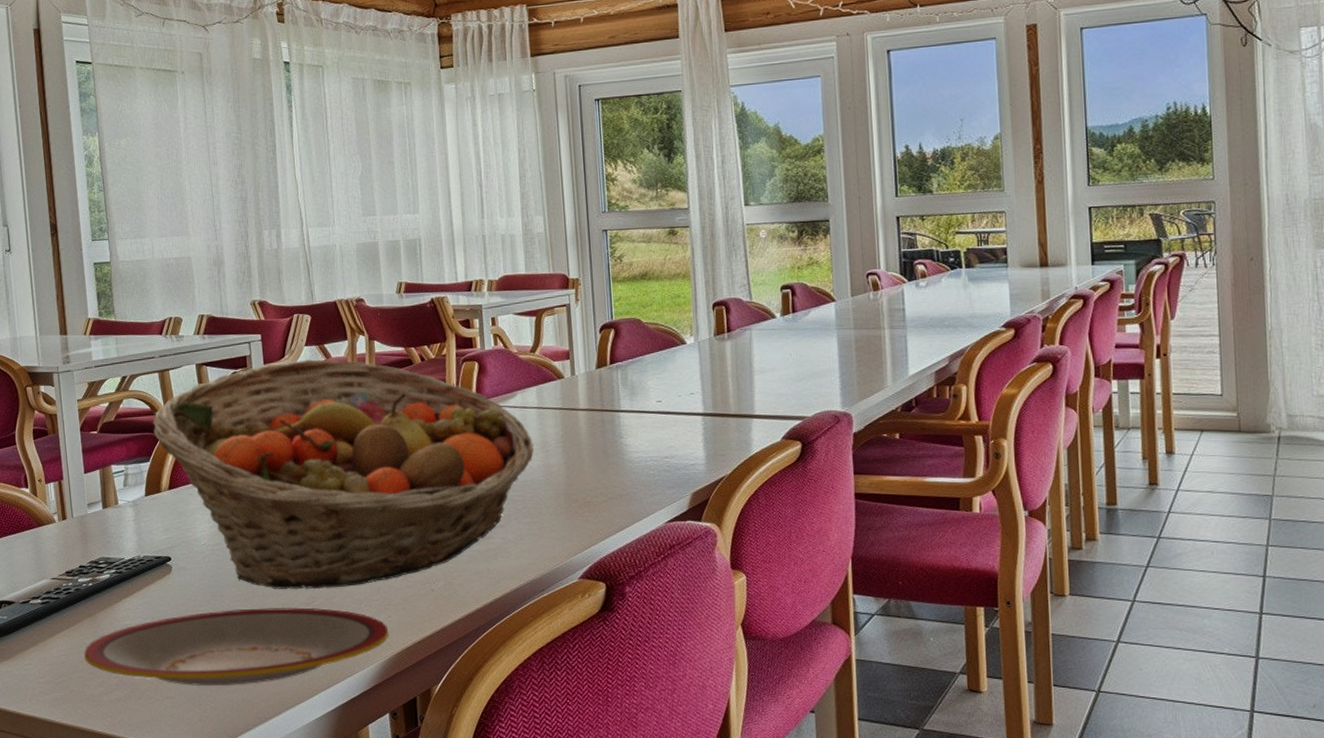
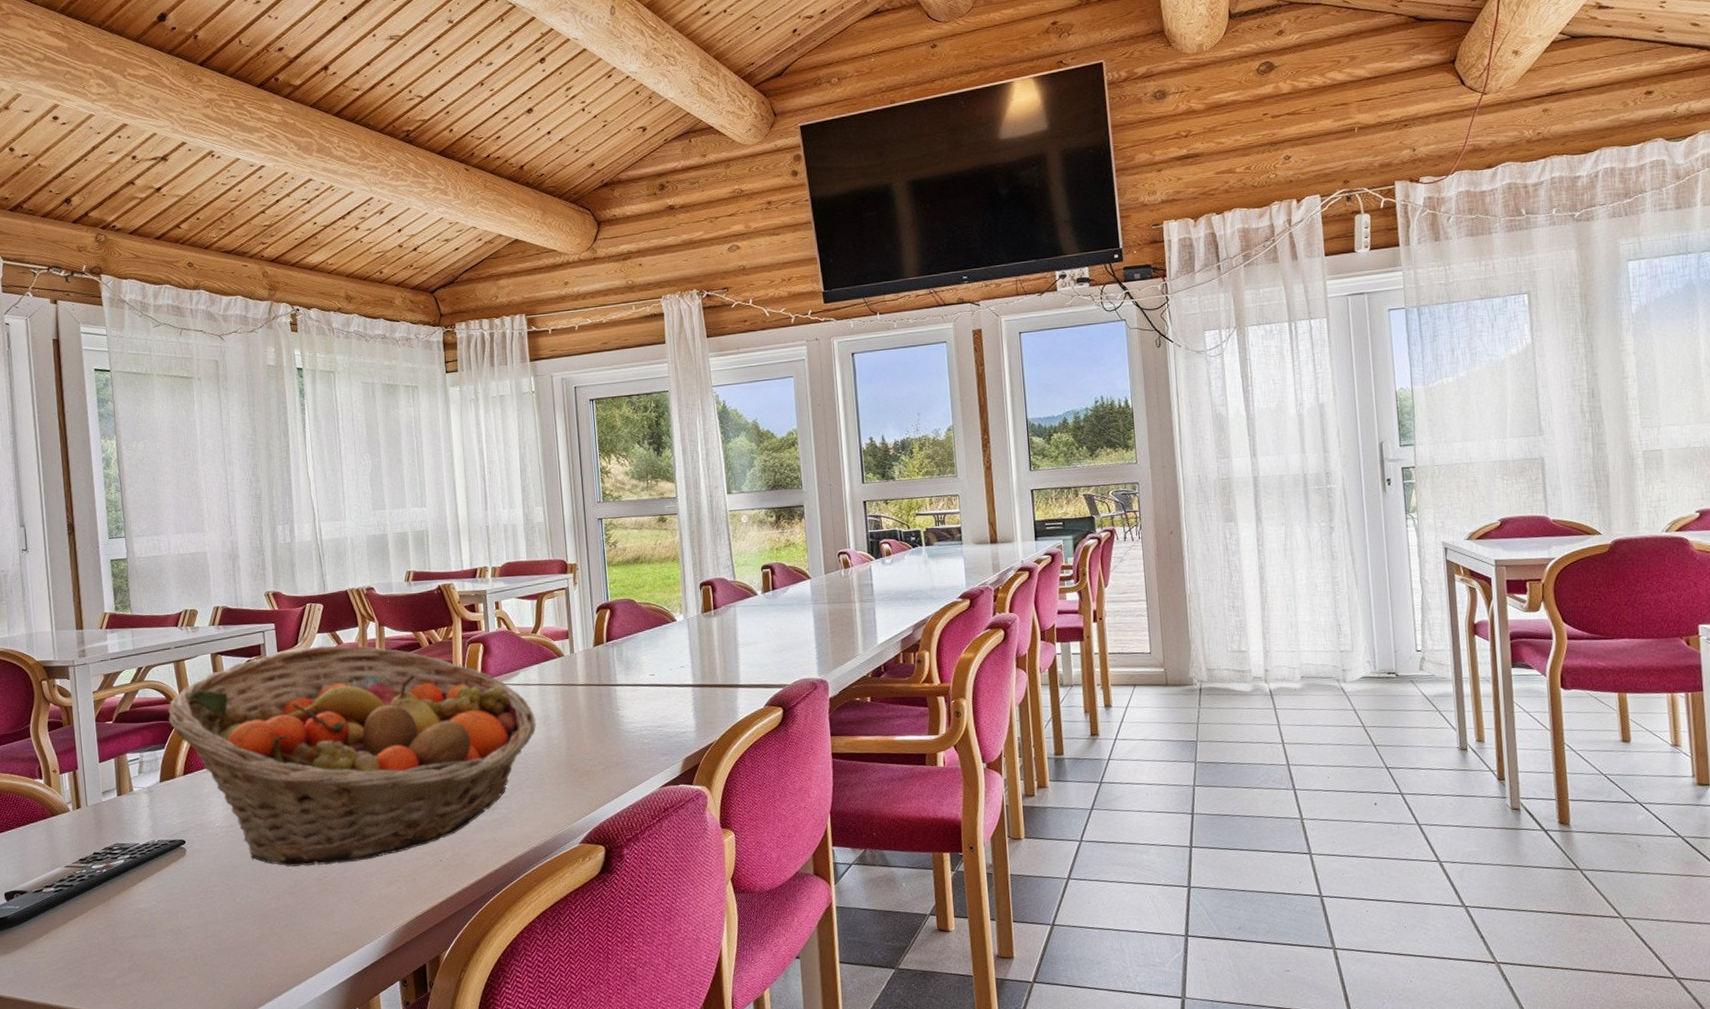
plate: present [83,607,389,687] -> none [97,882,399,965]

